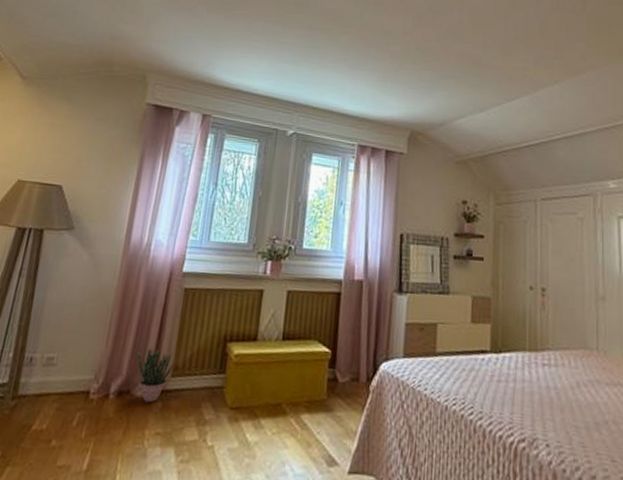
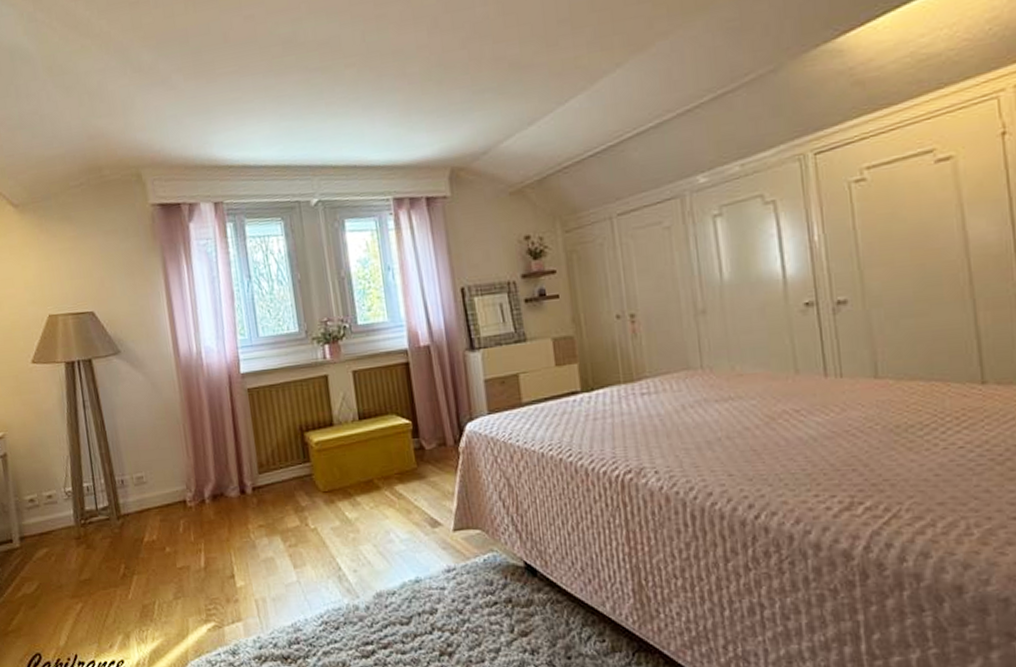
potted plant: present [137,347,174,403] -> none [219,450,258,501]

